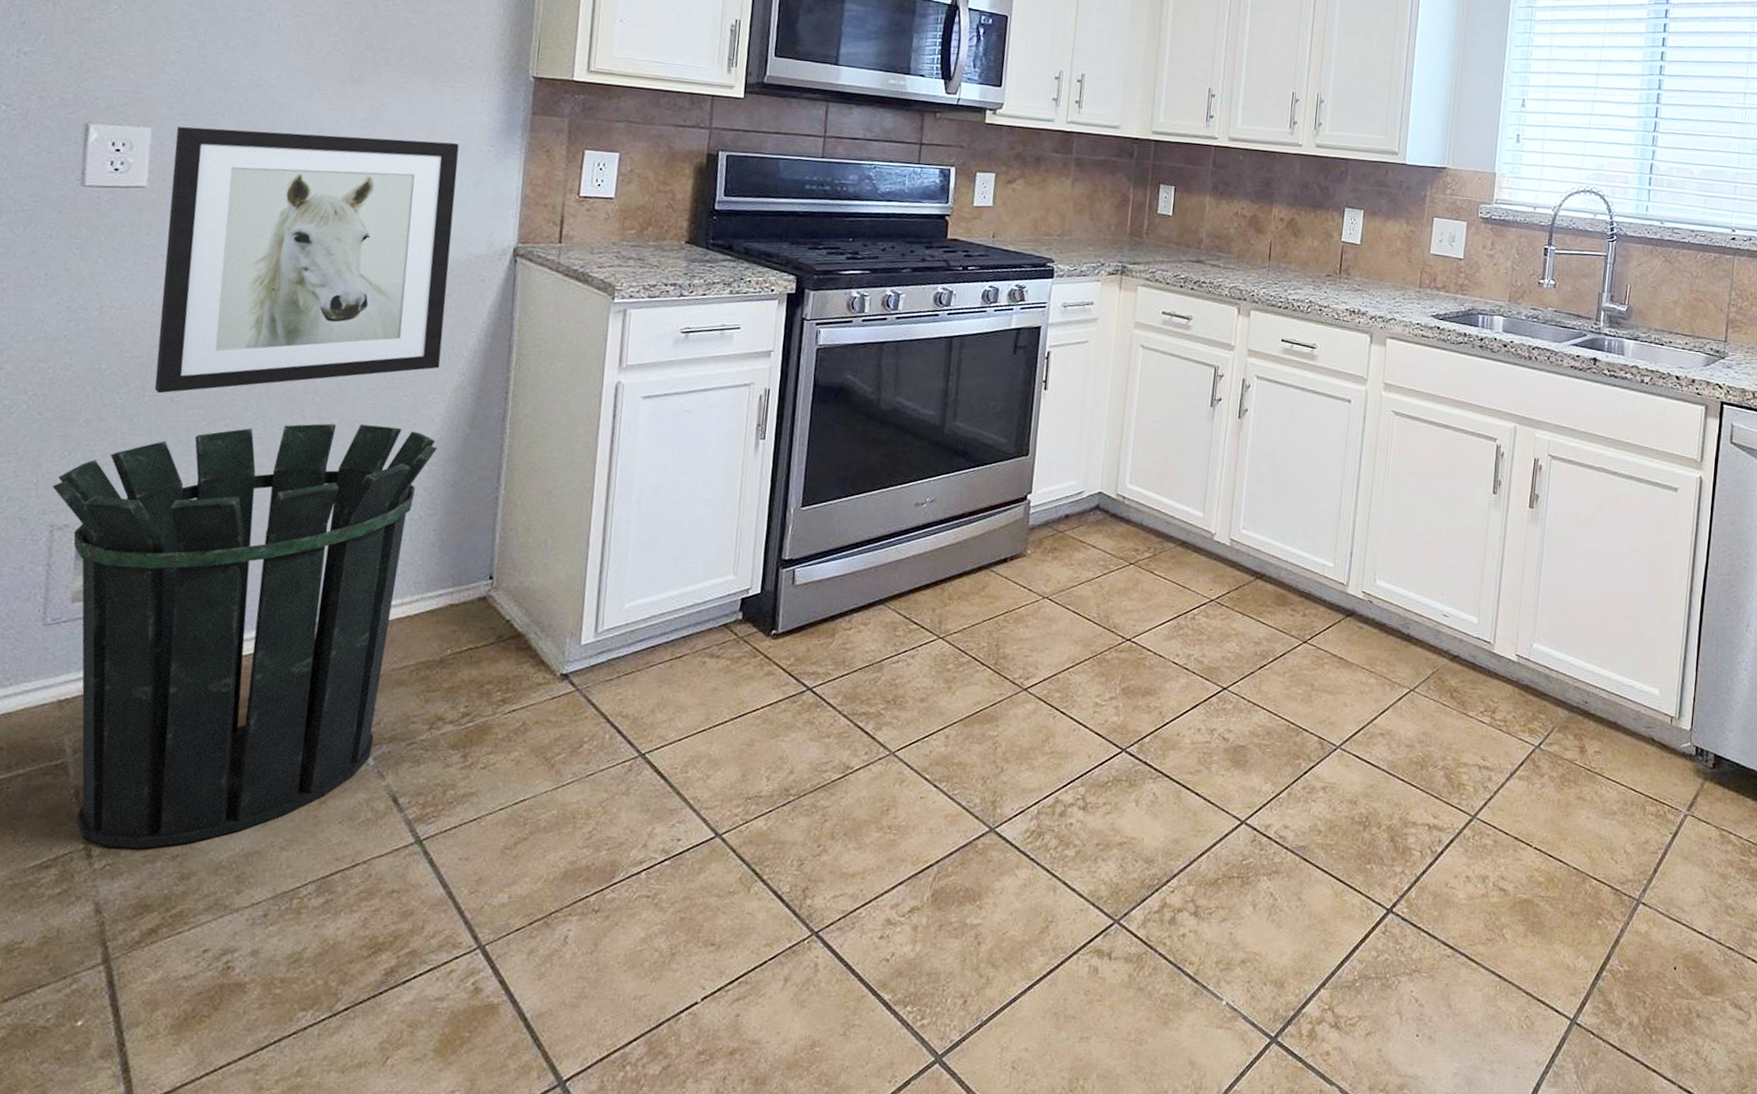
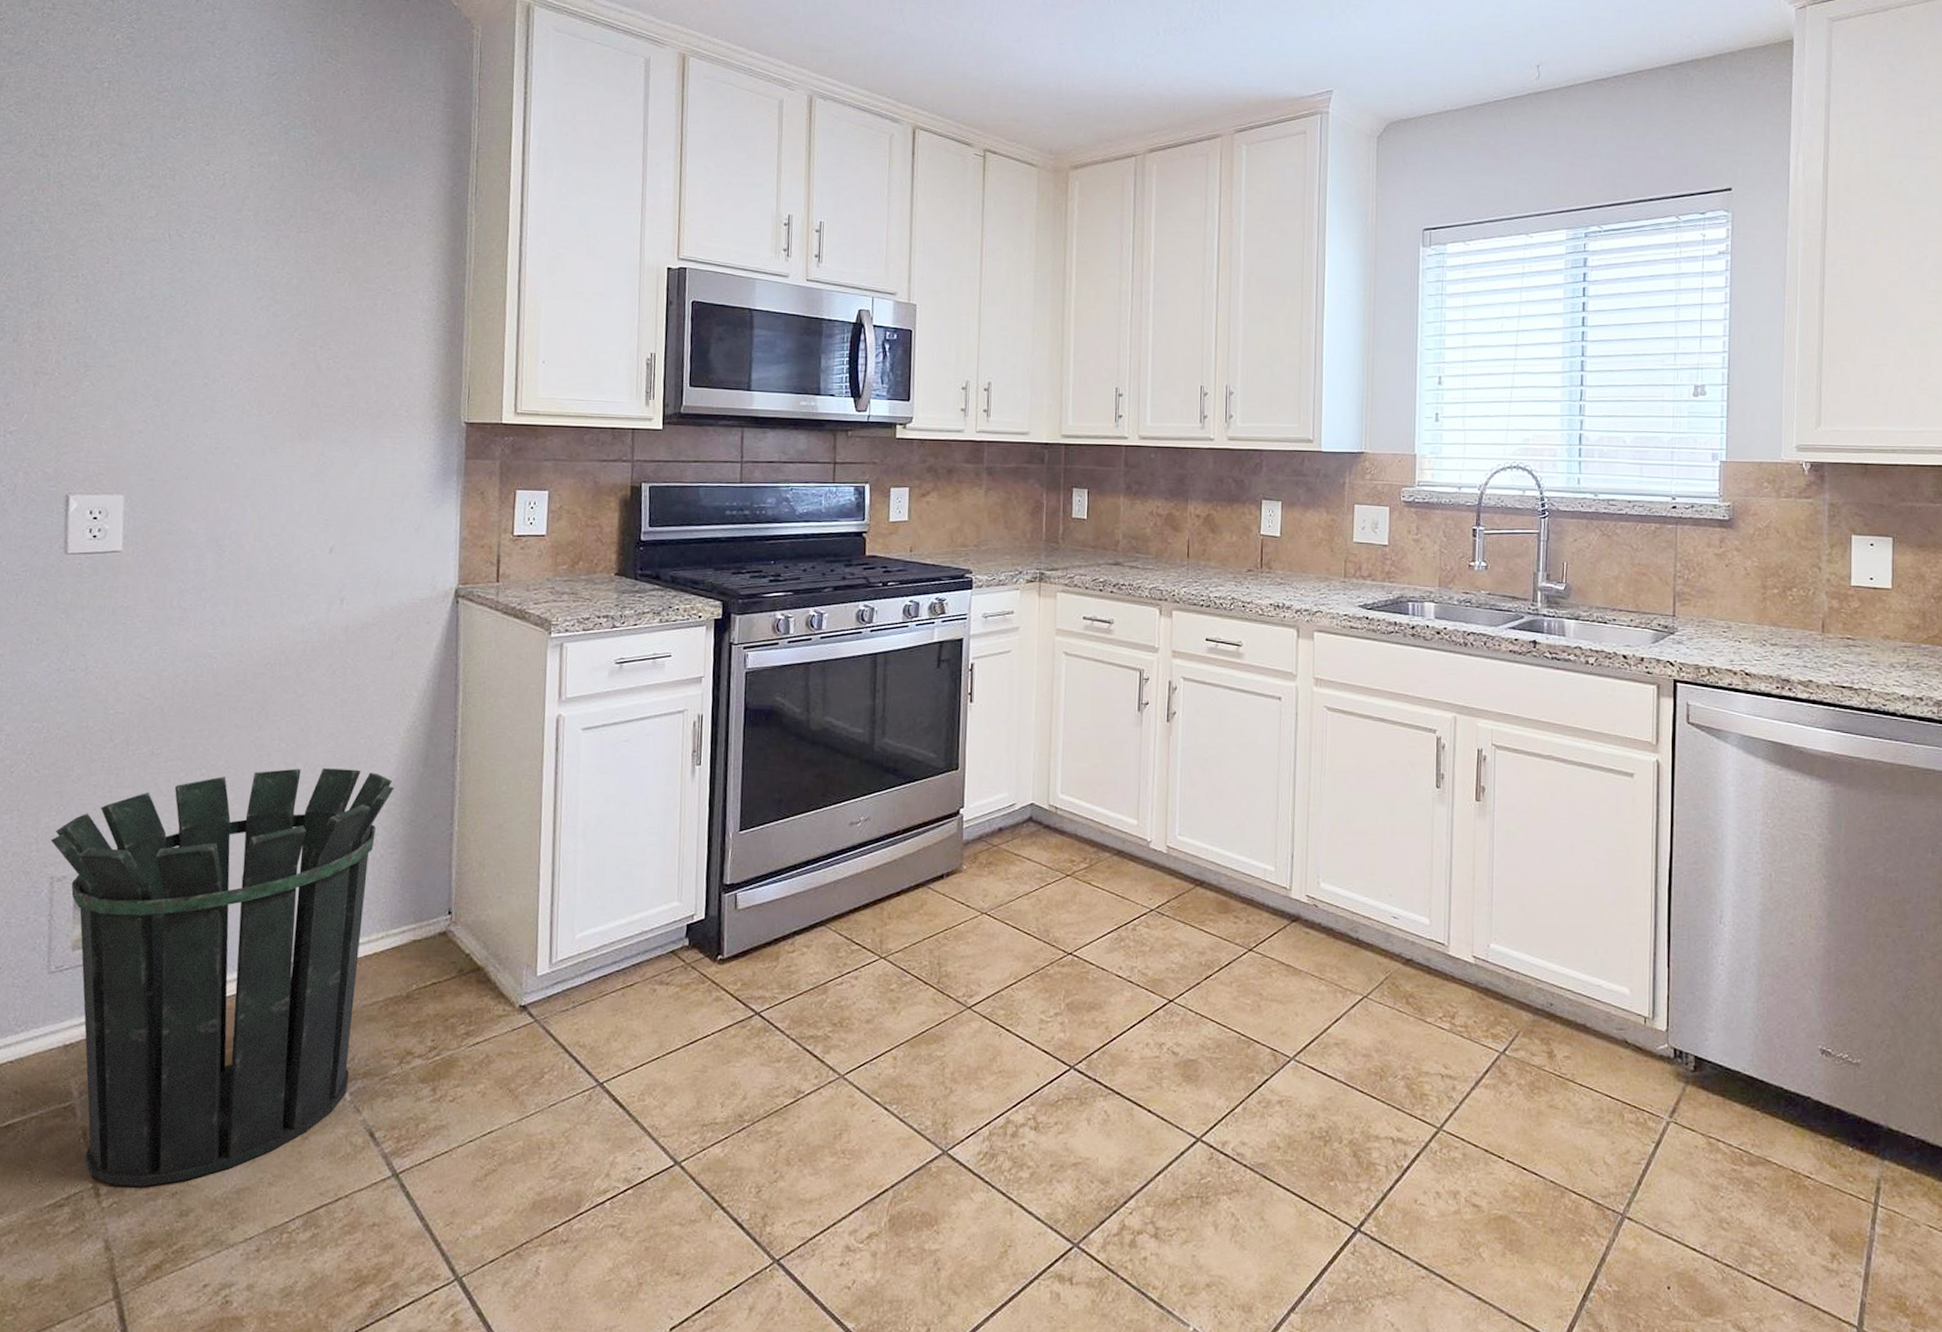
wall art: present [154,126,459,394] -> none [136,491,400,747]

